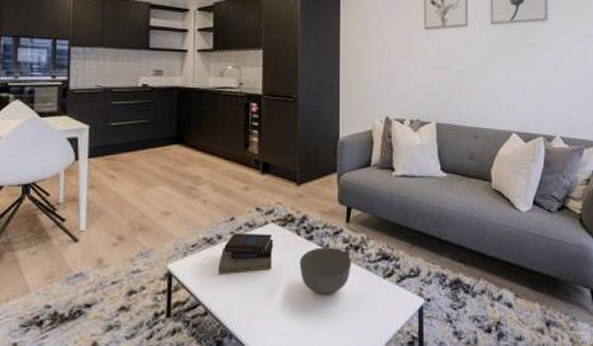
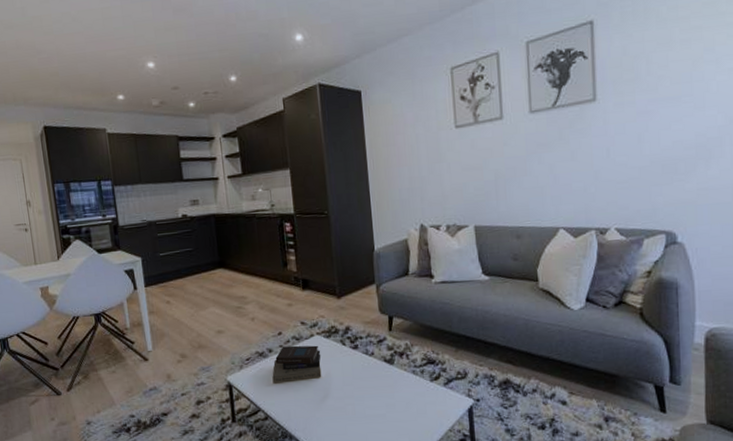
bowl: present [299,247,352,296] -> none [346,355,398,400]

